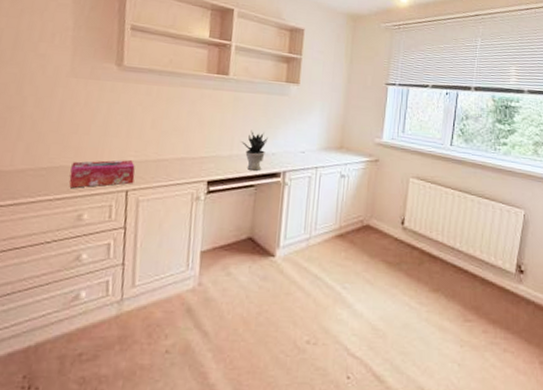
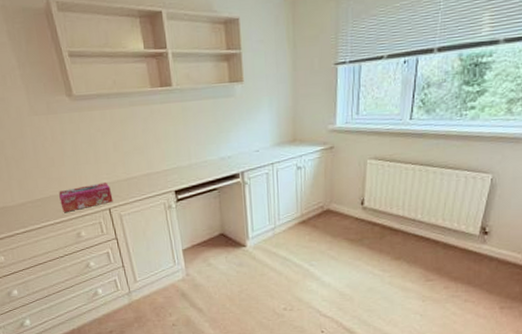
potted plant: present [241,130,268,171] -> none [197,137,222,175]

